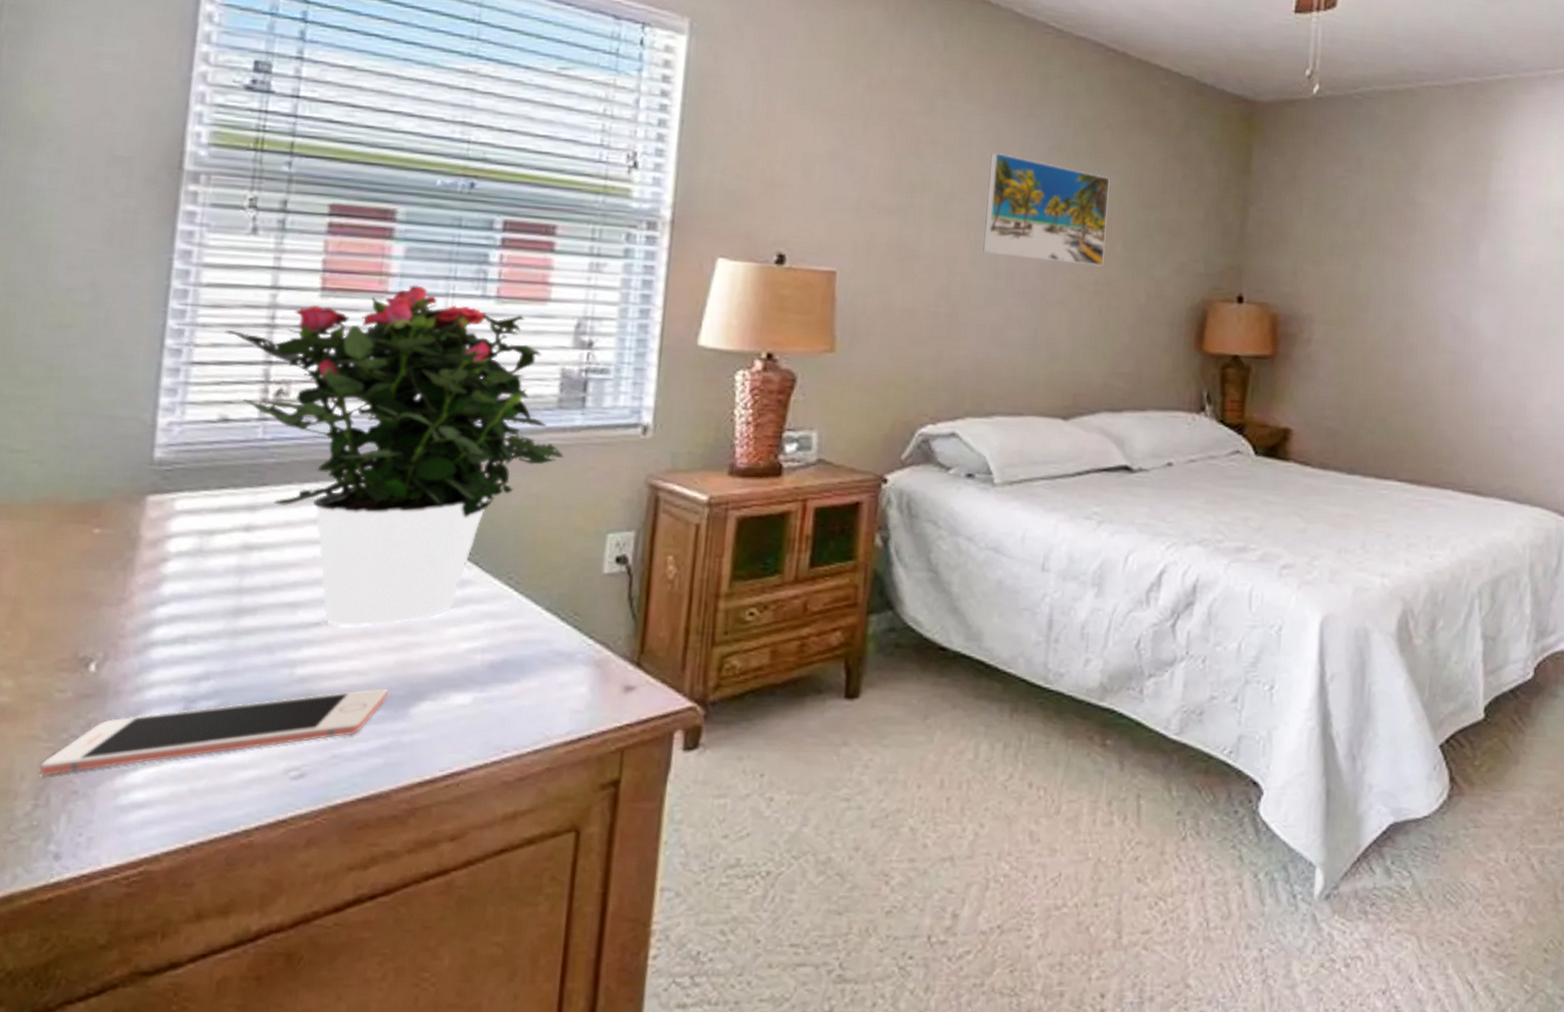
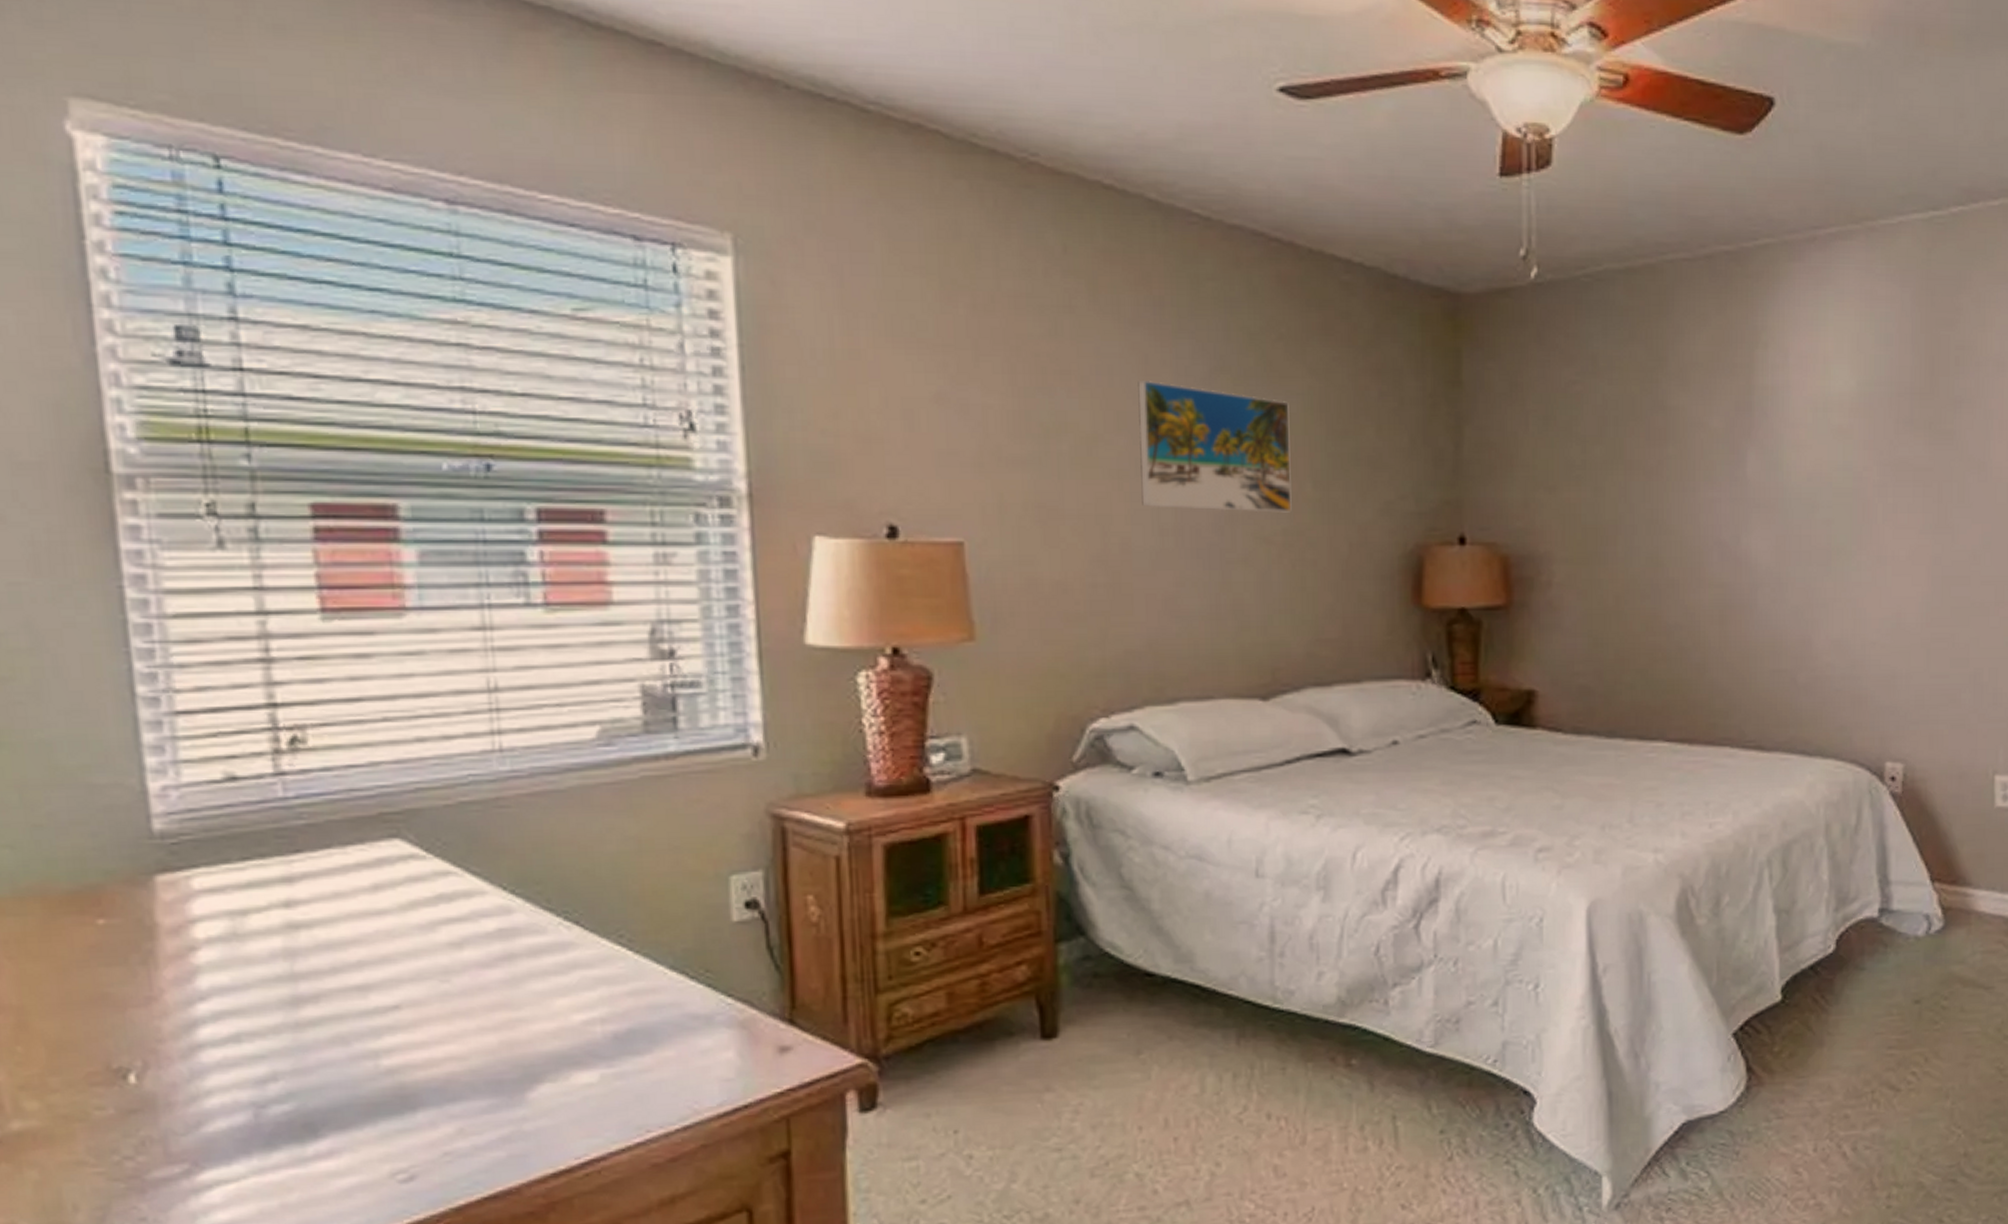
cell phone: present [40,688,388,775] -> none [95,1072,497,1204]
potted flower: present [224,285,563,627] -> none [208,597,661,1007]

